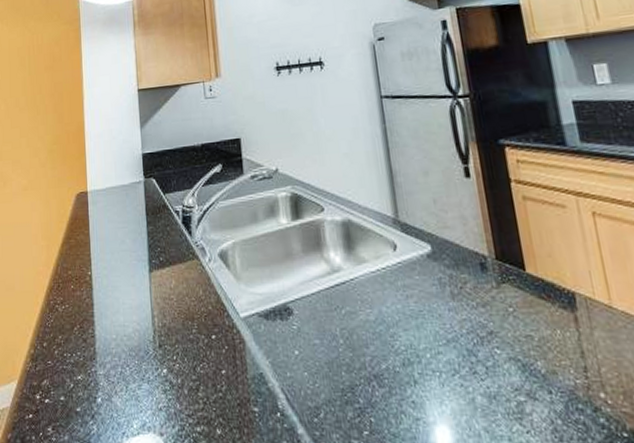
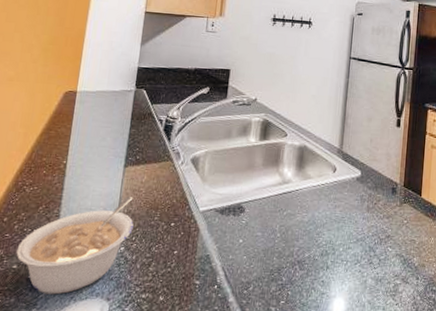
legume: none [61,307,172,430] -> present [16,197,134,295]

